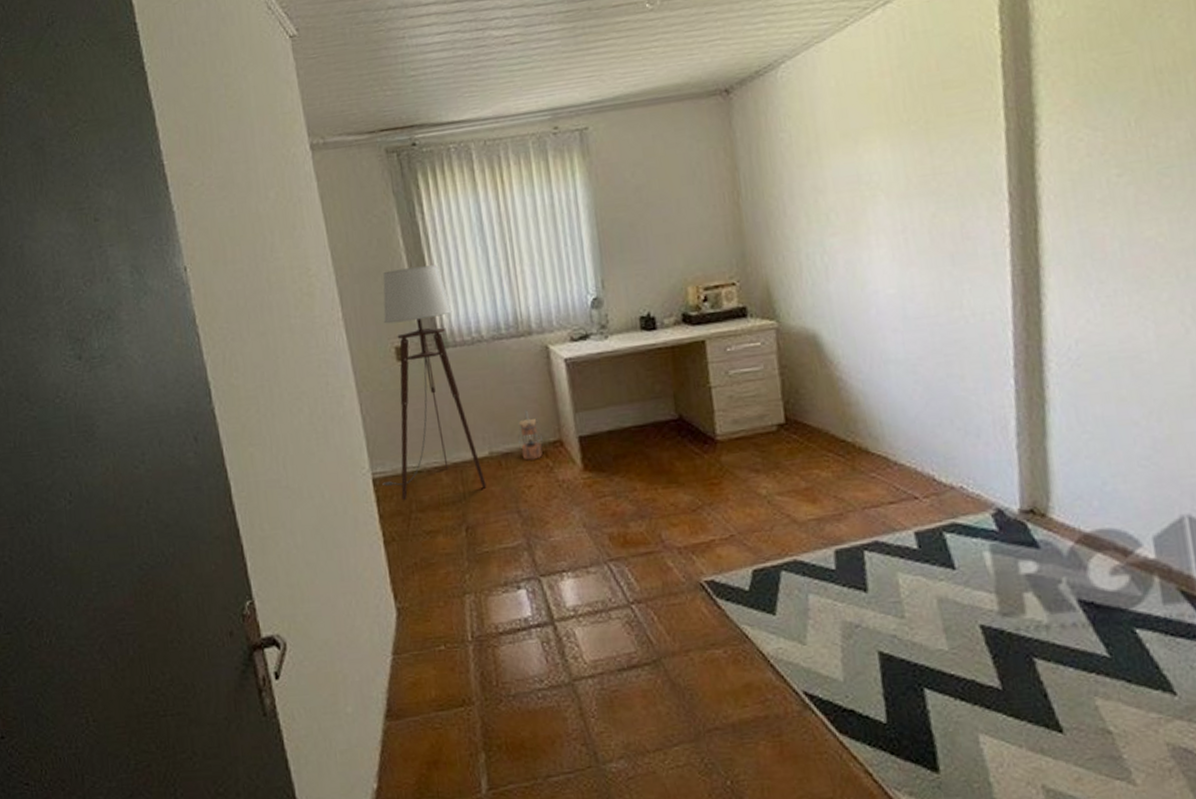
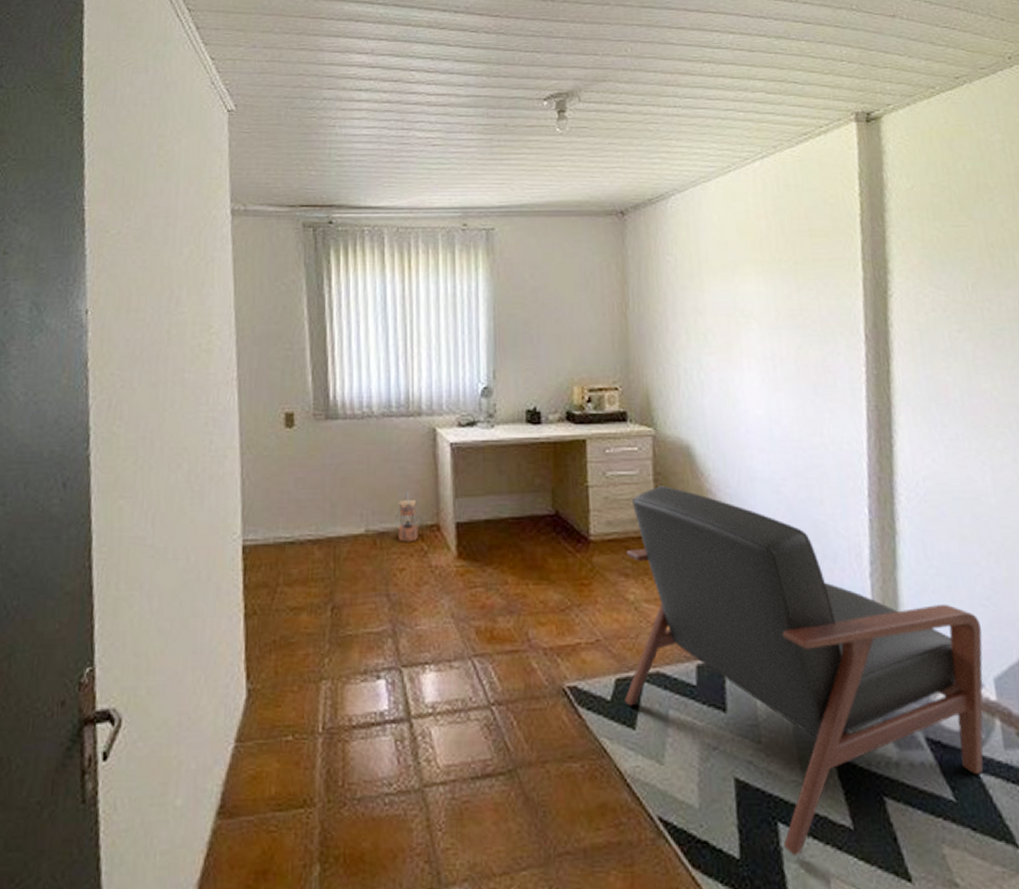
floor lamp: present [382,264,487,501] -> none [252,337,358,572]
chair: none [755,378,1141,717] -> present [625,485,984,855]

